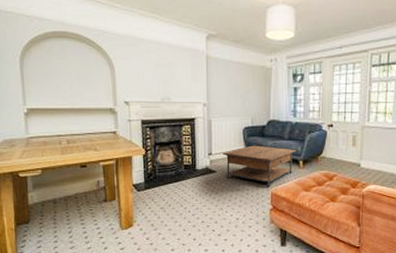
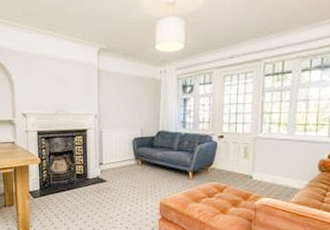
coffee table: present [223,145,296,187] -> none [113,156,186,197]

